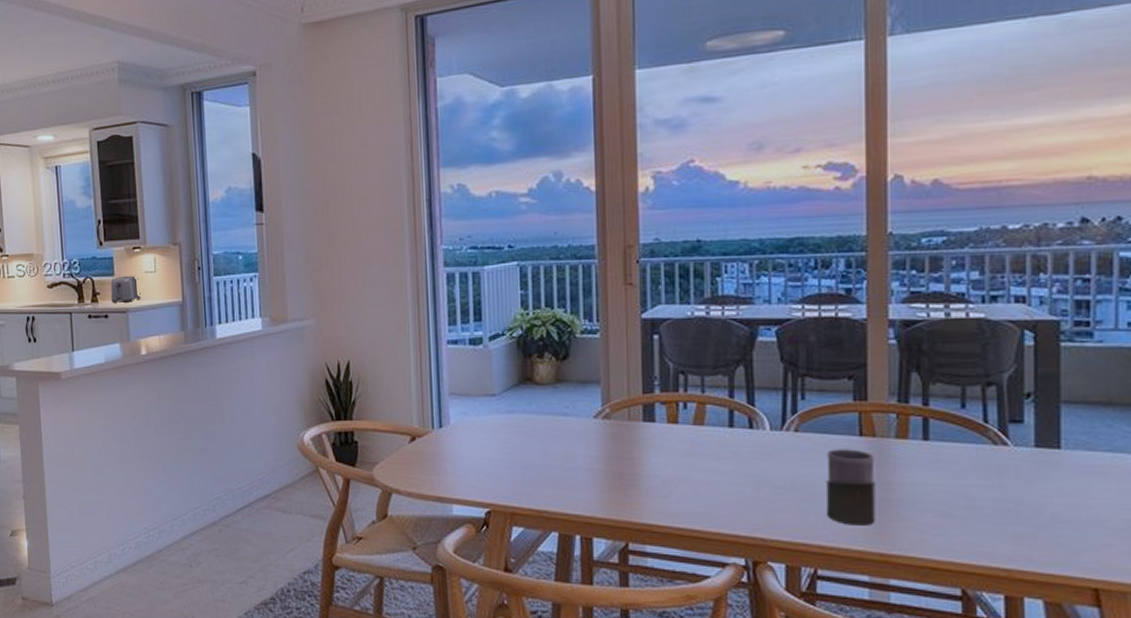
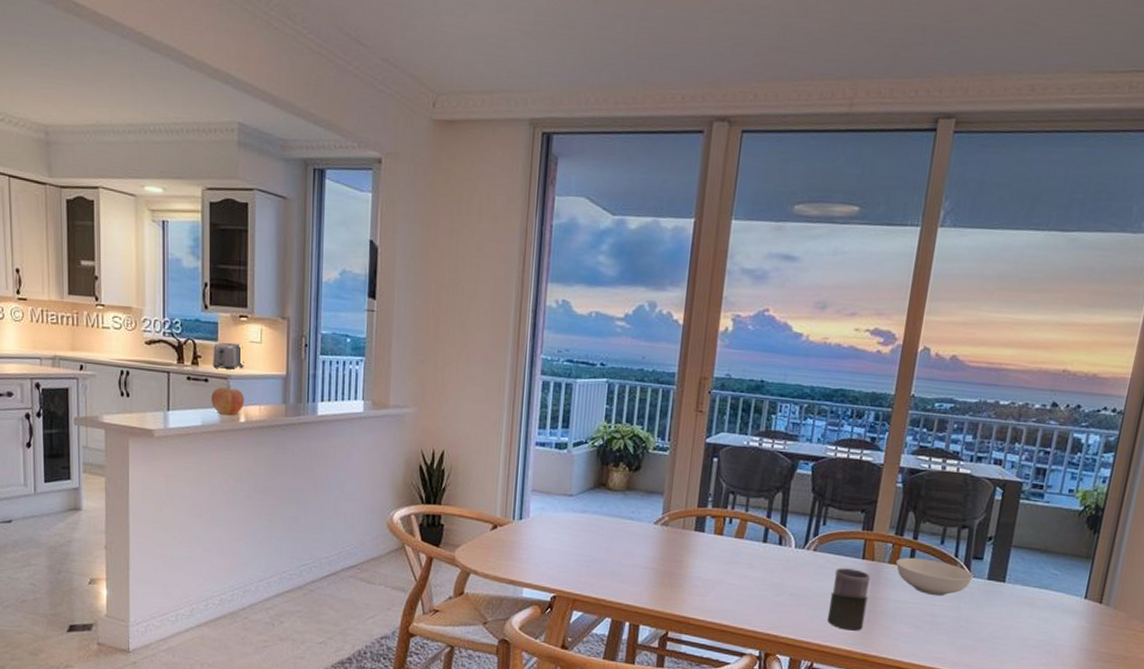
fruit: none [111,318,145,350] -> present [210,385,245,416]
bowl: none [904,428,1015,474] -> present [895,557,974,597]

